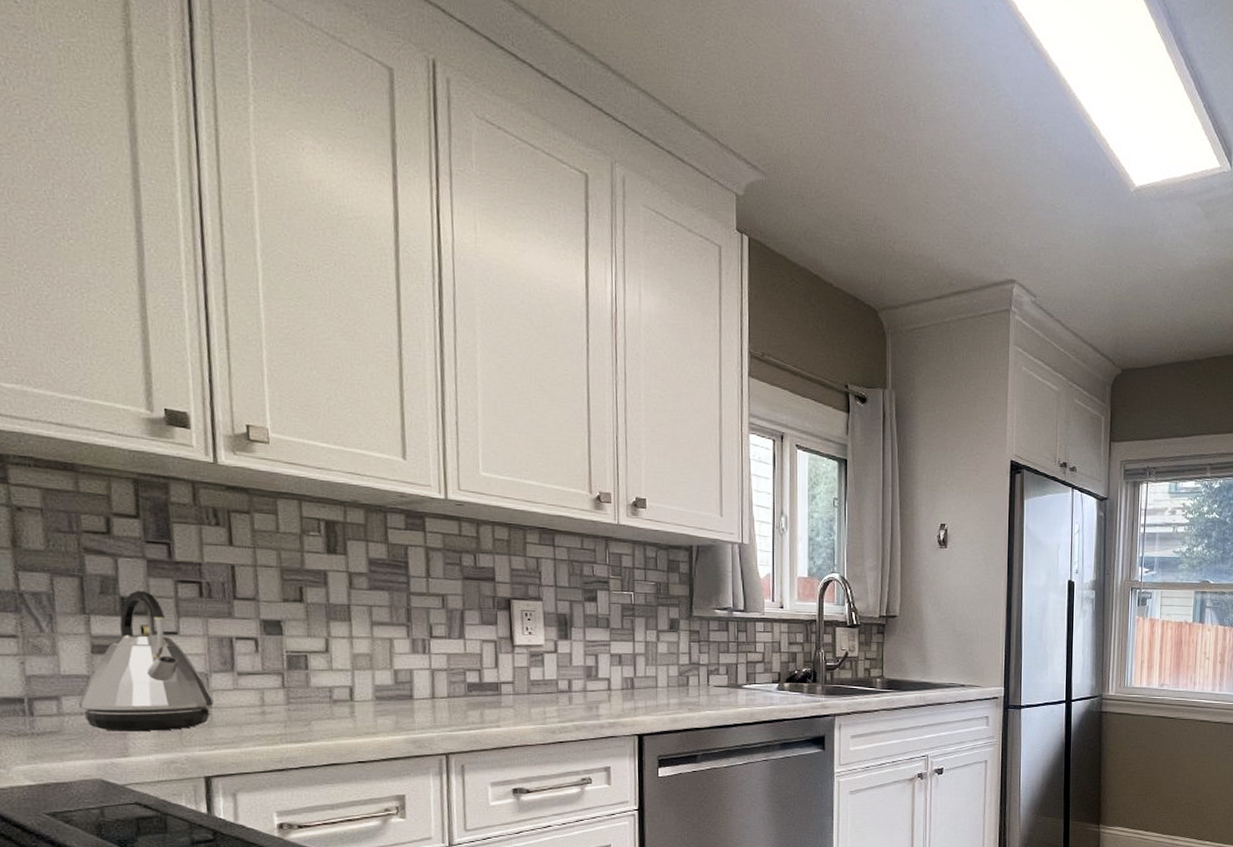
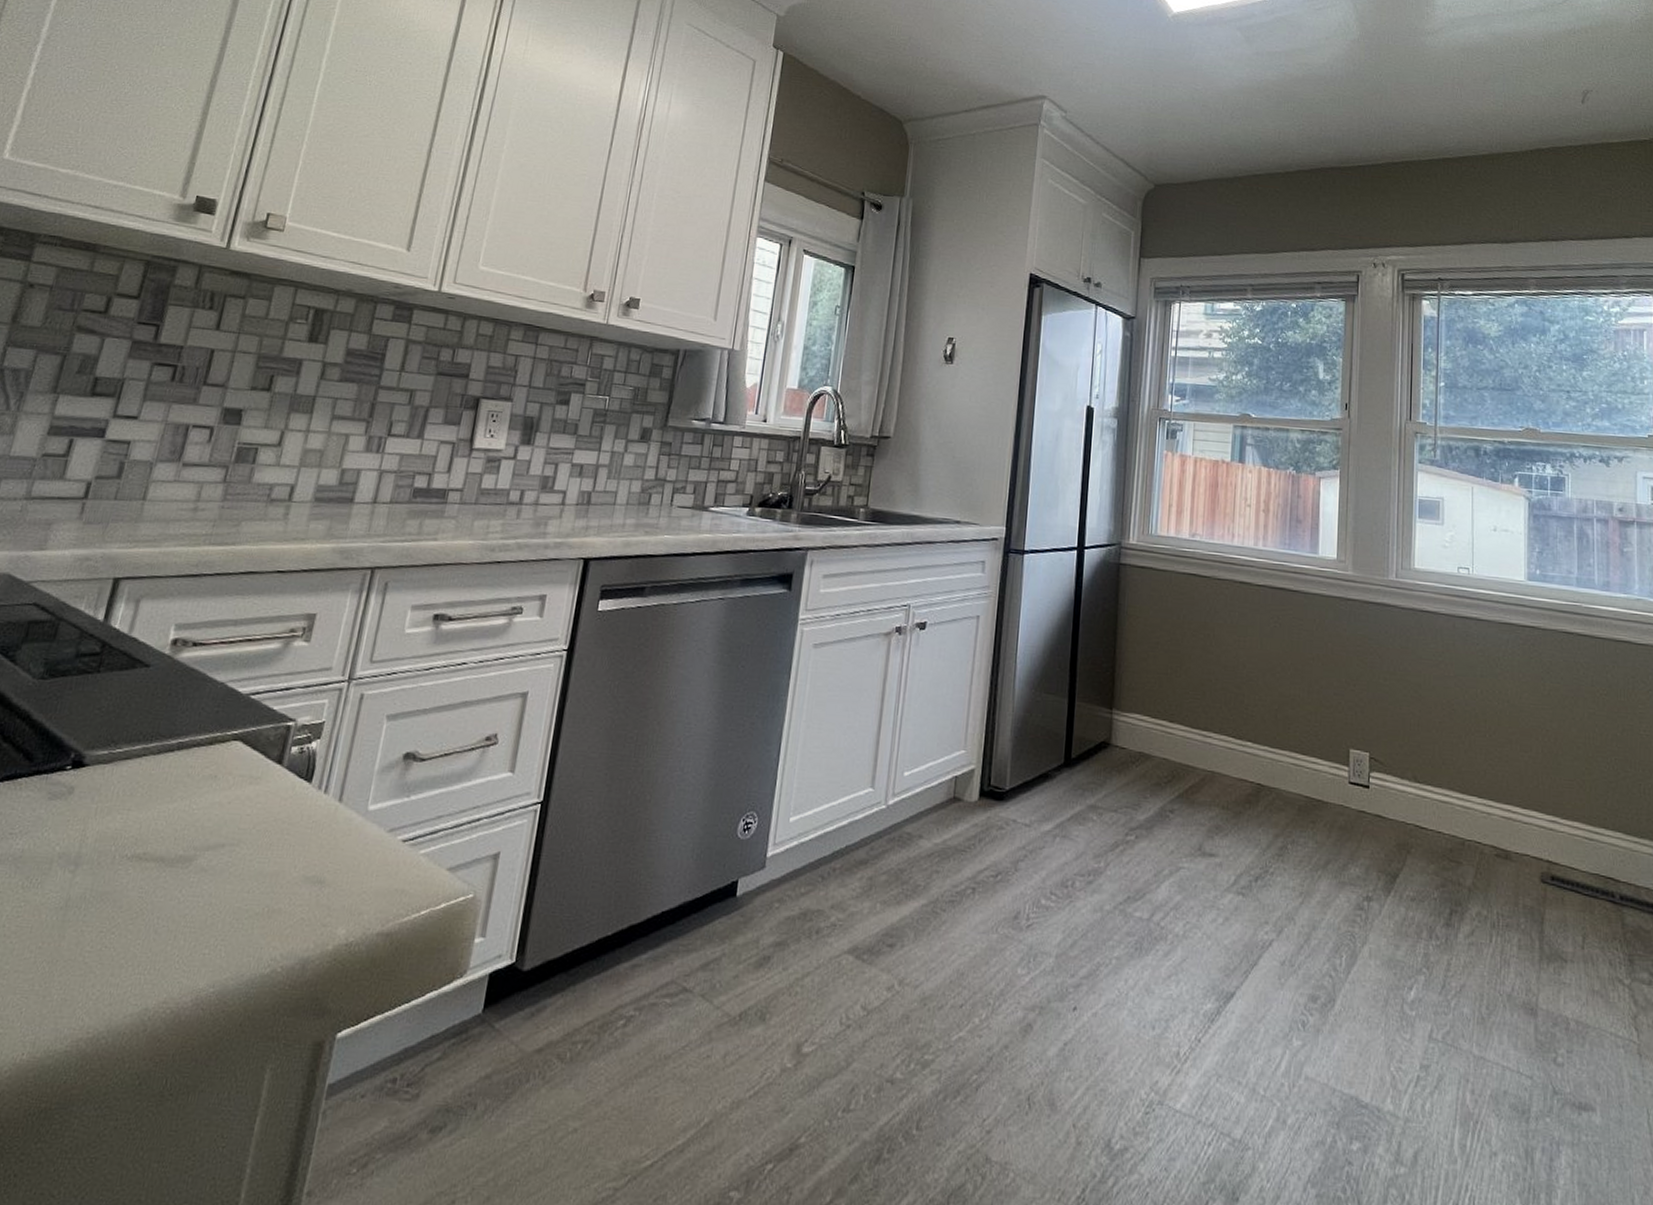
kettle: present [78,591,214,732] -> none [14,372,151,523]

